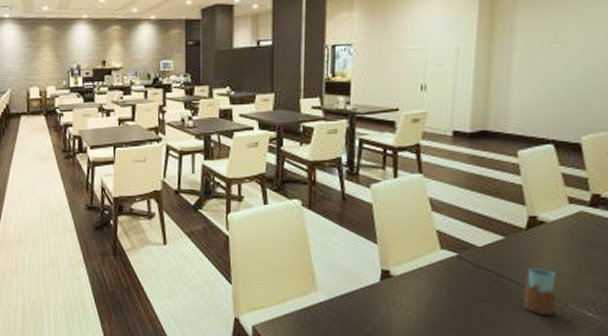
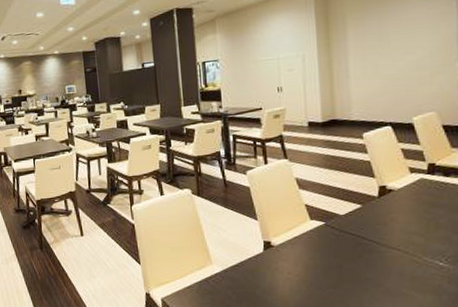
drinking glass: present [523,268,569,315] -> none [383,228,422,268]

